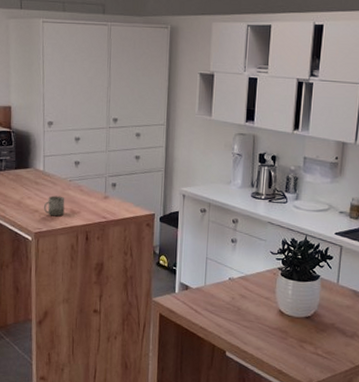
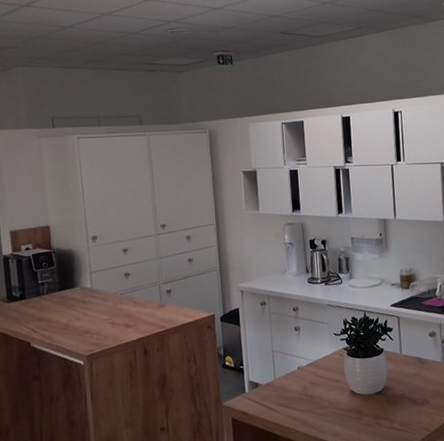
cup: present [43,195,65,217] -> none [94,311,119,335]

